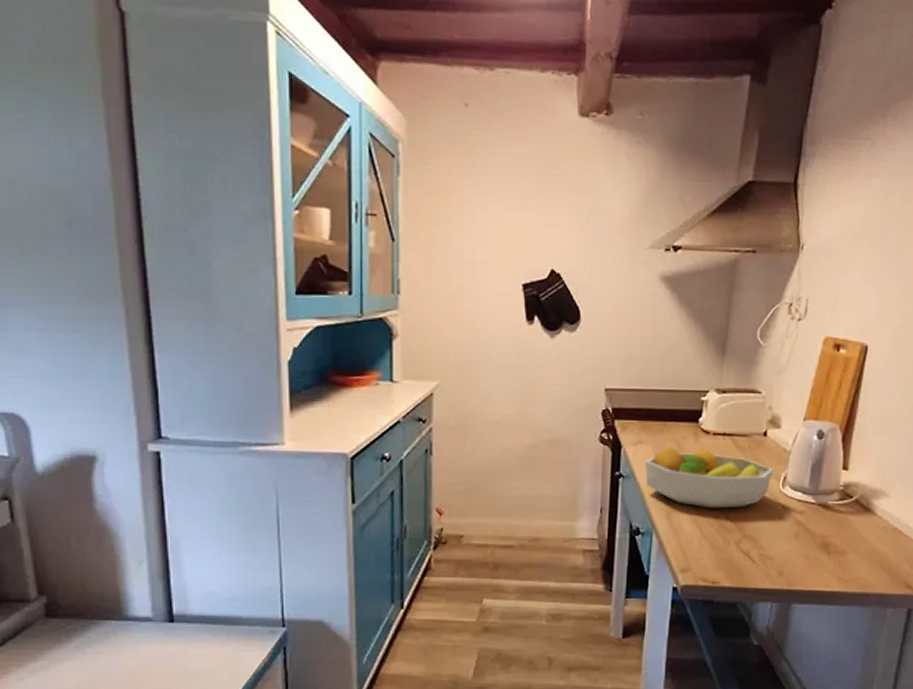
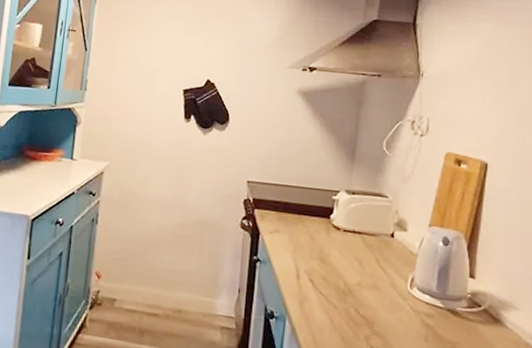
fruit bowl: present [644,447,774,509] -> none [280,238,401,304]

